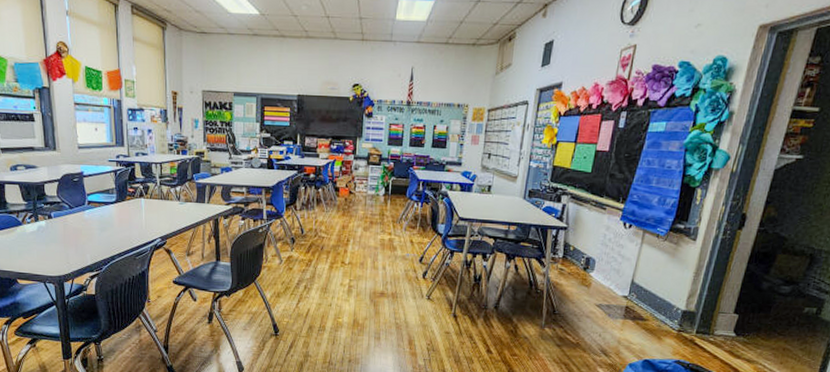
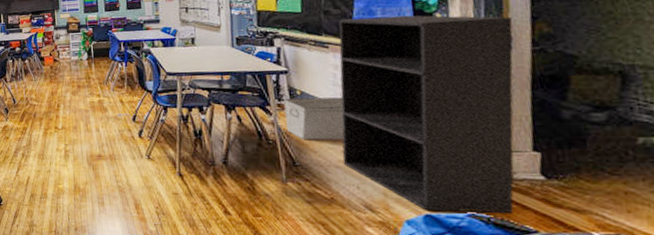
storage bin: none [555,252,607,294] -> present [284,97,345,140]
bookshelf: none [593,184,753,362] -> present [338,15,514,214]

